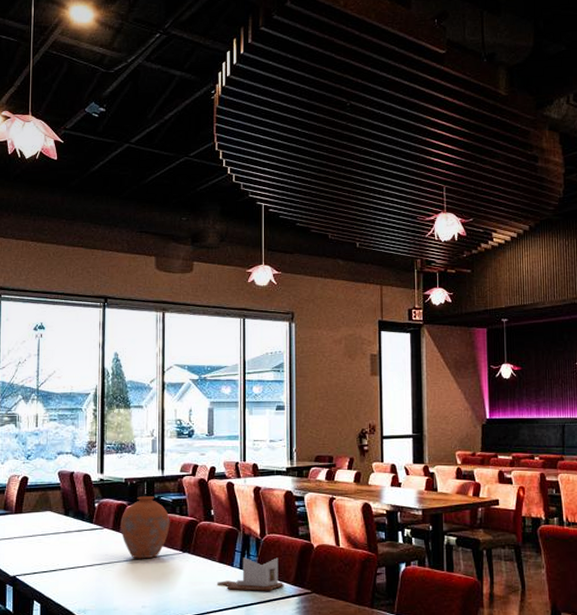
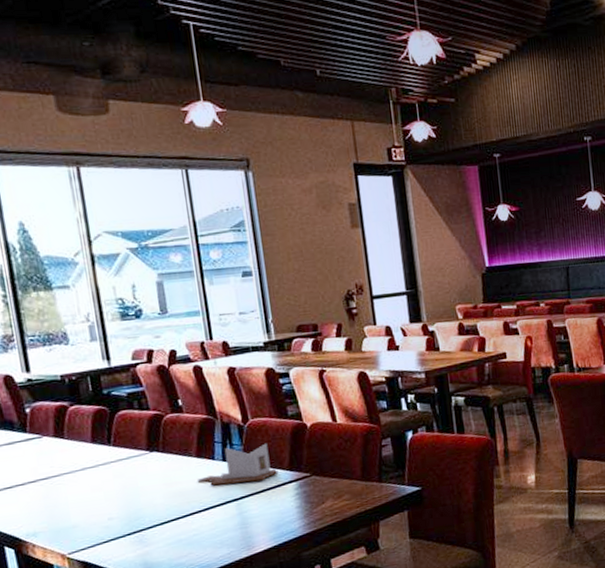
vase: present [120,496,170,559] -> none [63,392,129,467]

